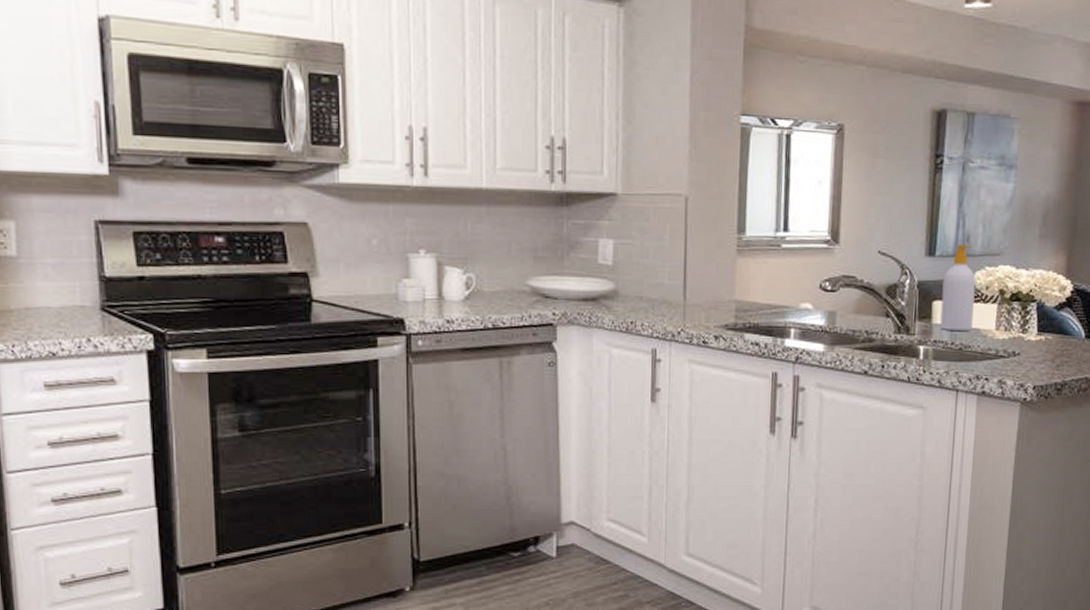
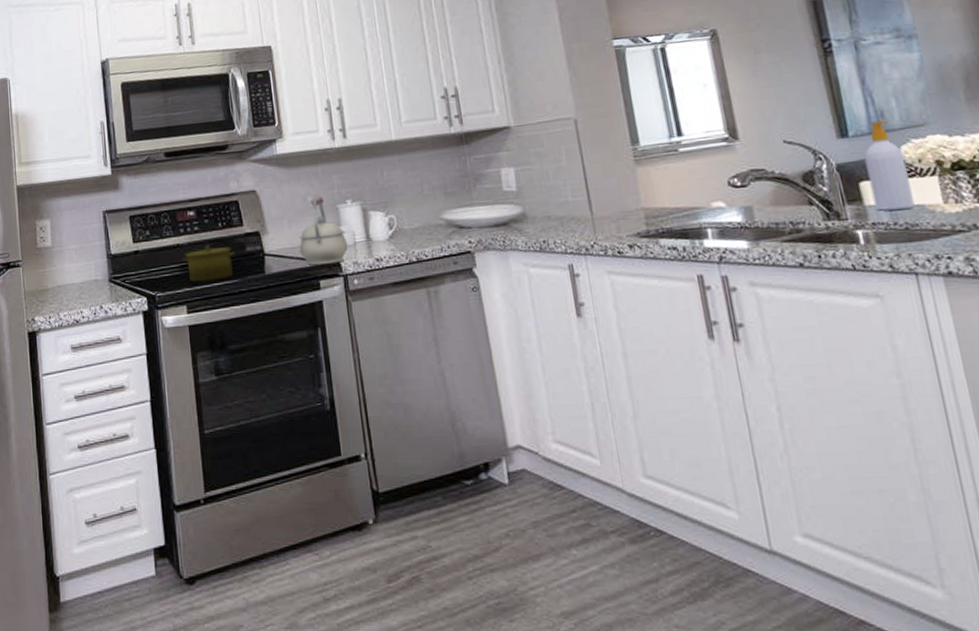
cooking pot: none [205,280,274,325] -> present [183,245,235,283]
kettle: none [357,241,416,321] -> present [299,197,348,267]

